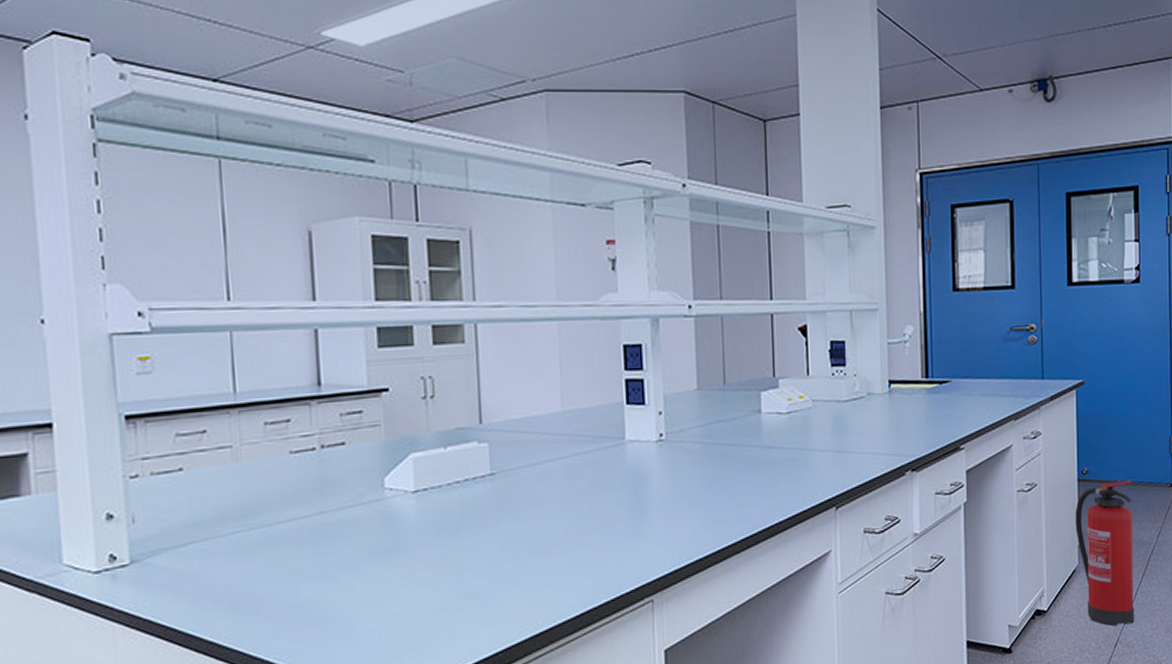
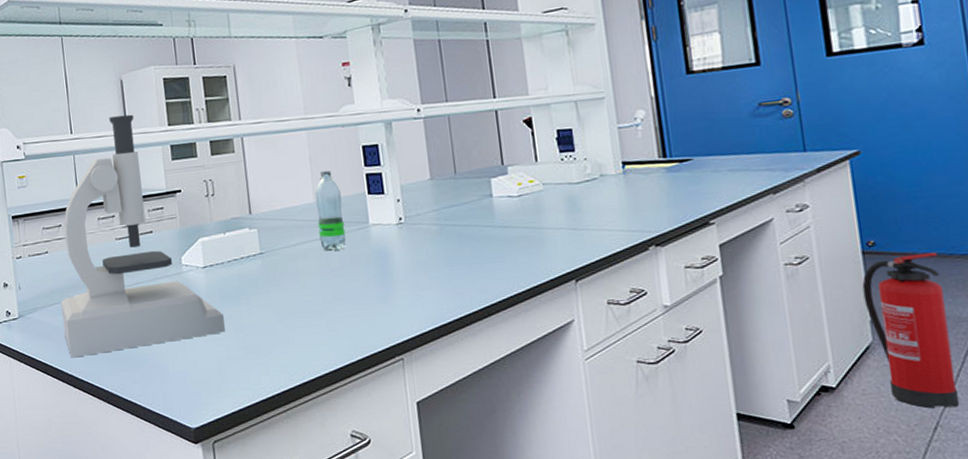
microscope: none [201,280,439,619] -> present [61,114,225,358]
bottle: none [563,373,598,472] -> present [314,171,346,251]

